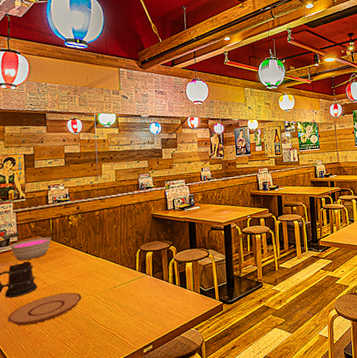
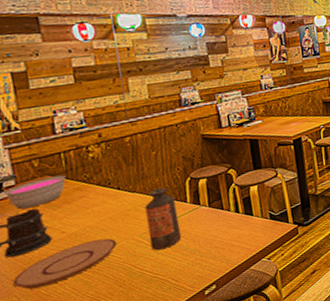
bottle: none [104,255,130,308] -> present [145,187,182,251]

